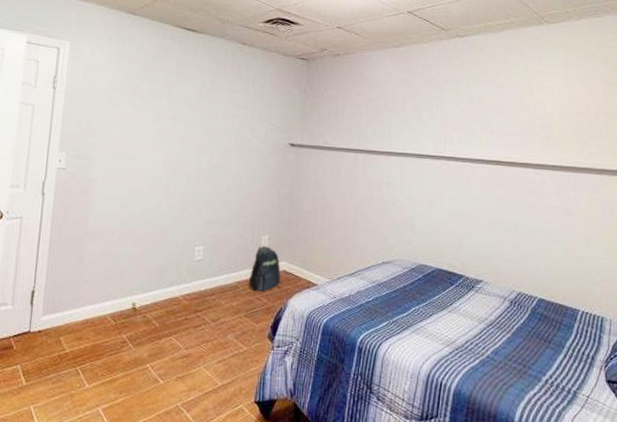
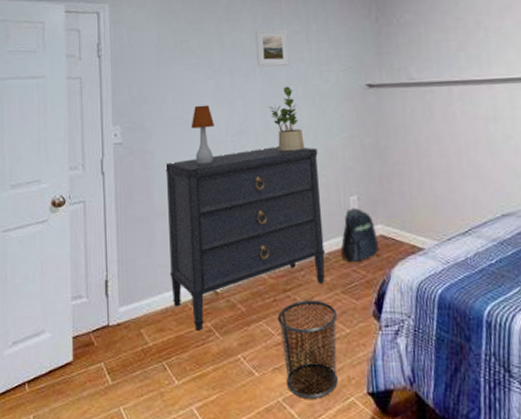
dresser: none [93,187,241,341] -> present [165,146,326,331]
table lamp: none [131,143,153,195] -> present [191,105,214,164]
waste bin: none [186,320,239,405] -> present [278,299,338,399]
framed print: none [199,83,229,119] -> present [255,28,290,67]
potted plant: none [204,136,230,193] -> present [269,86,305,152]

